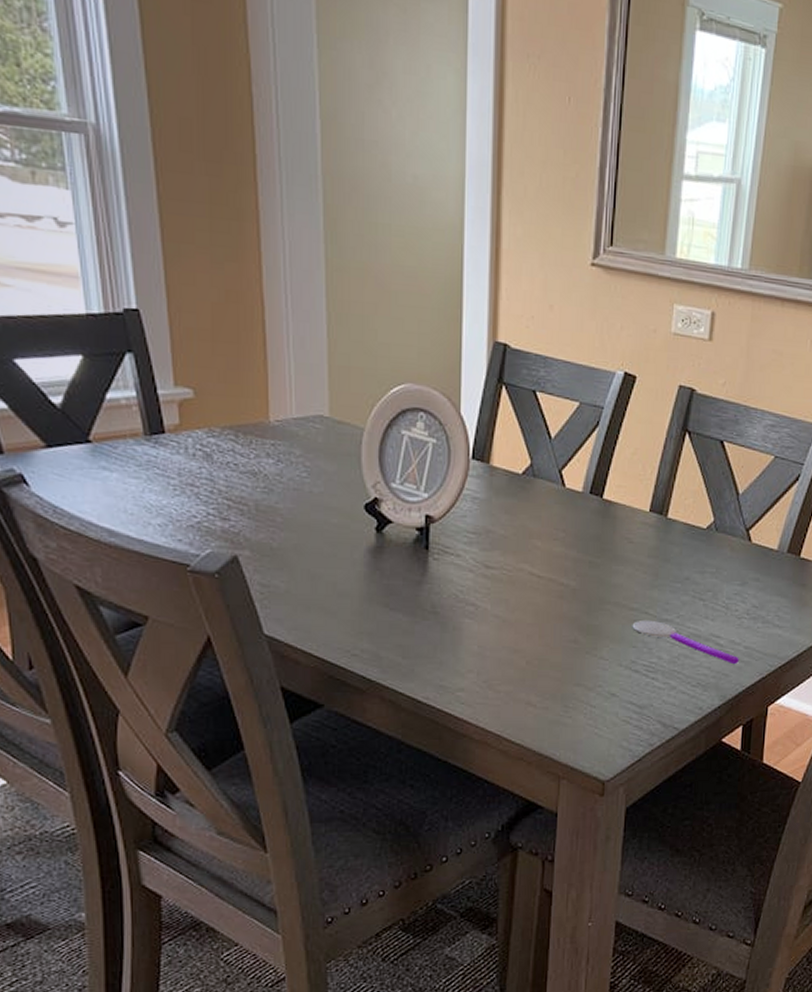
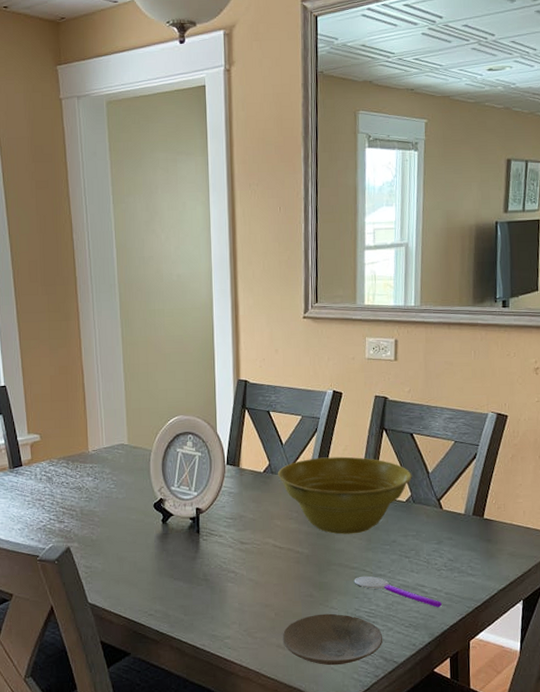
plate: none [534,665,663,730] -> present [282,613,383,666]
planter bowl: none [541,461,718,566] -> present [277,456,412,535]

